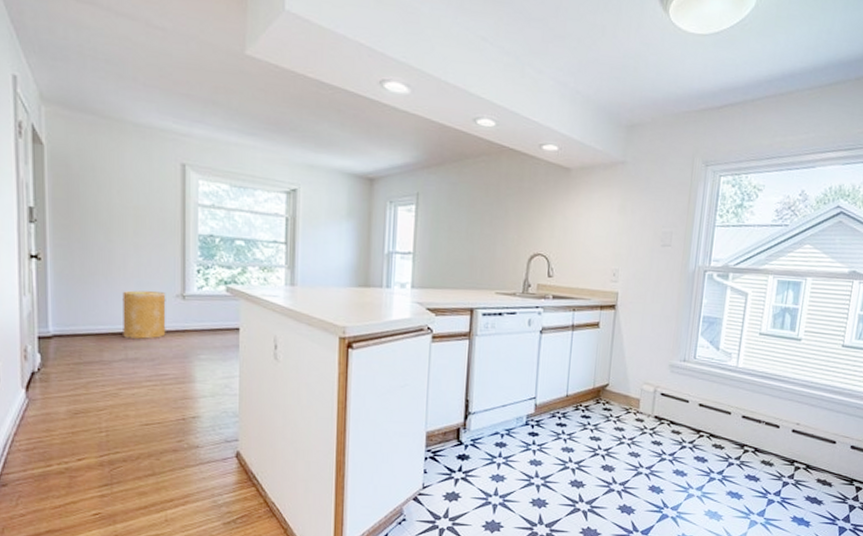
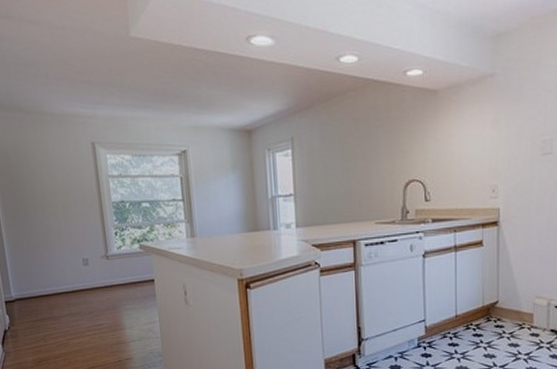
basket: present [122,290,166,339] -> none [61,255,98,296]

